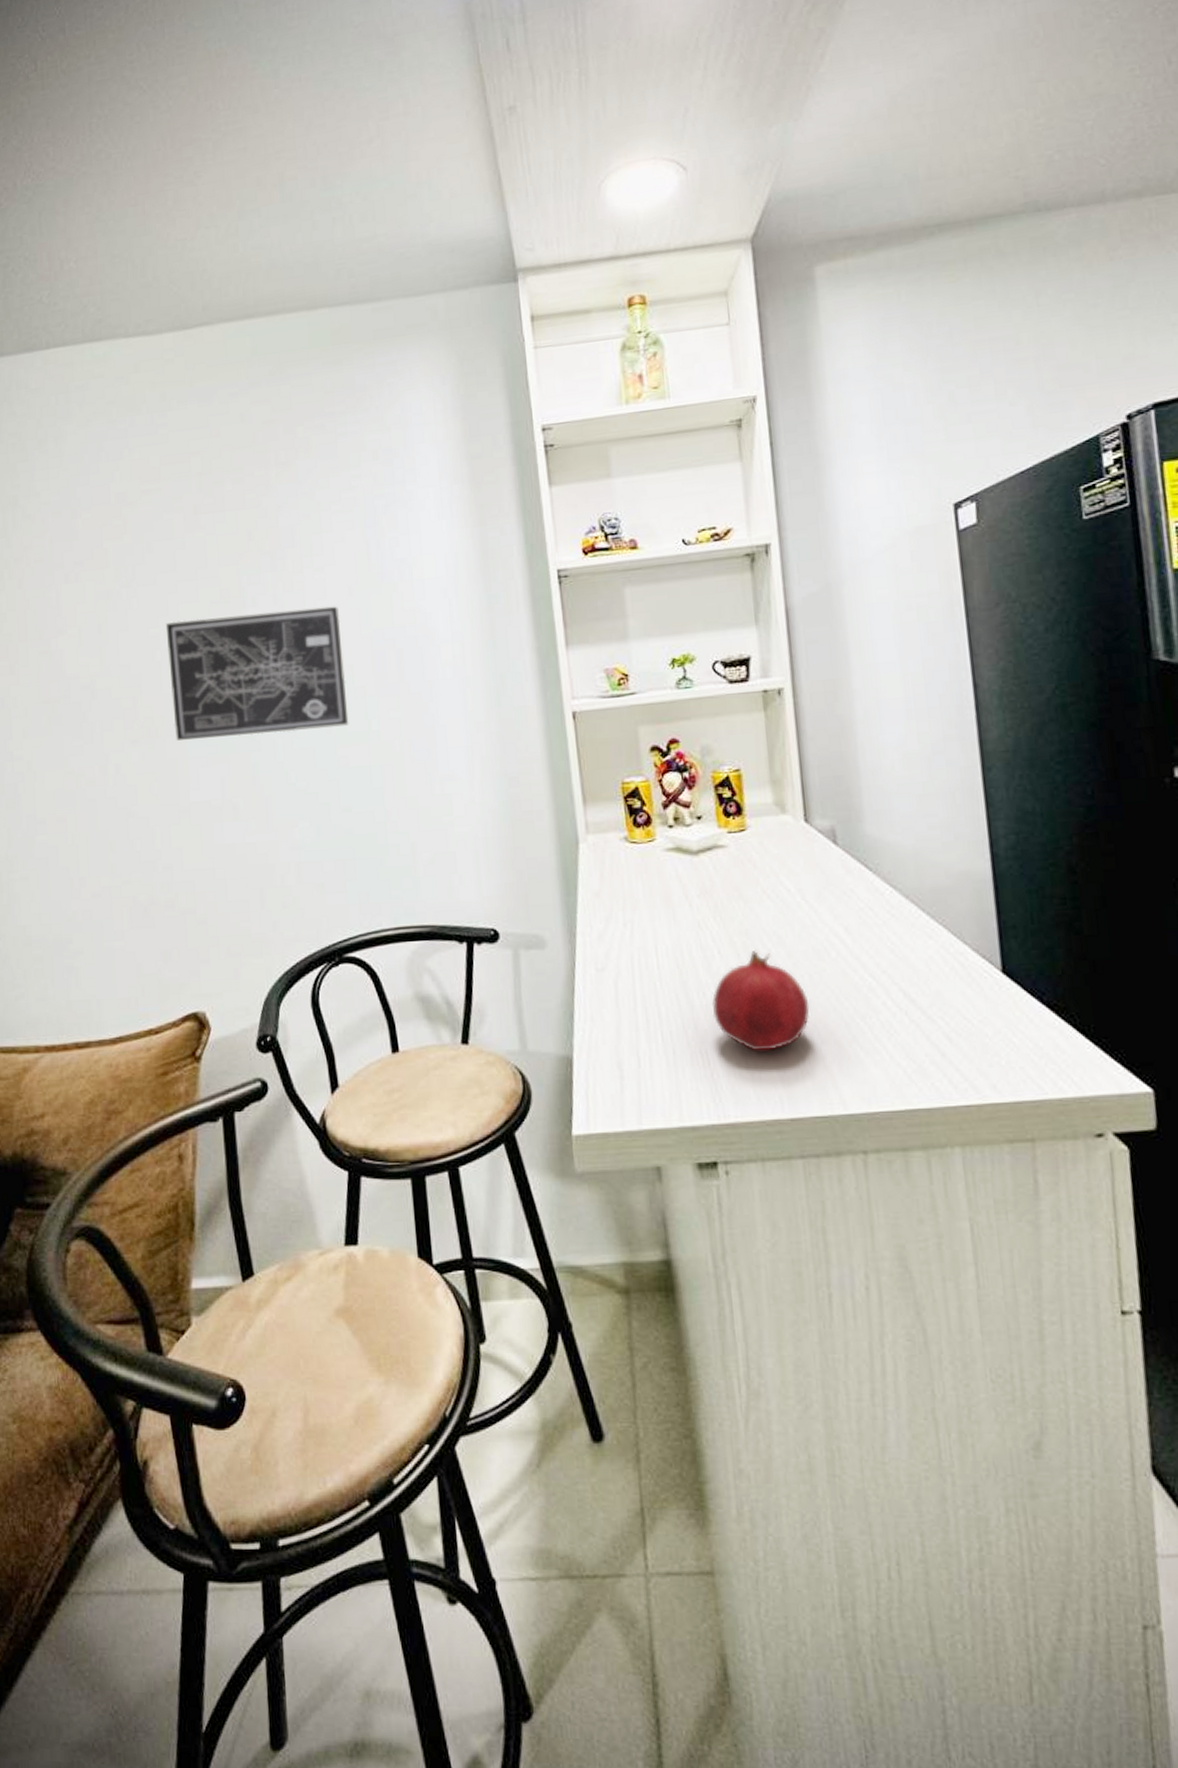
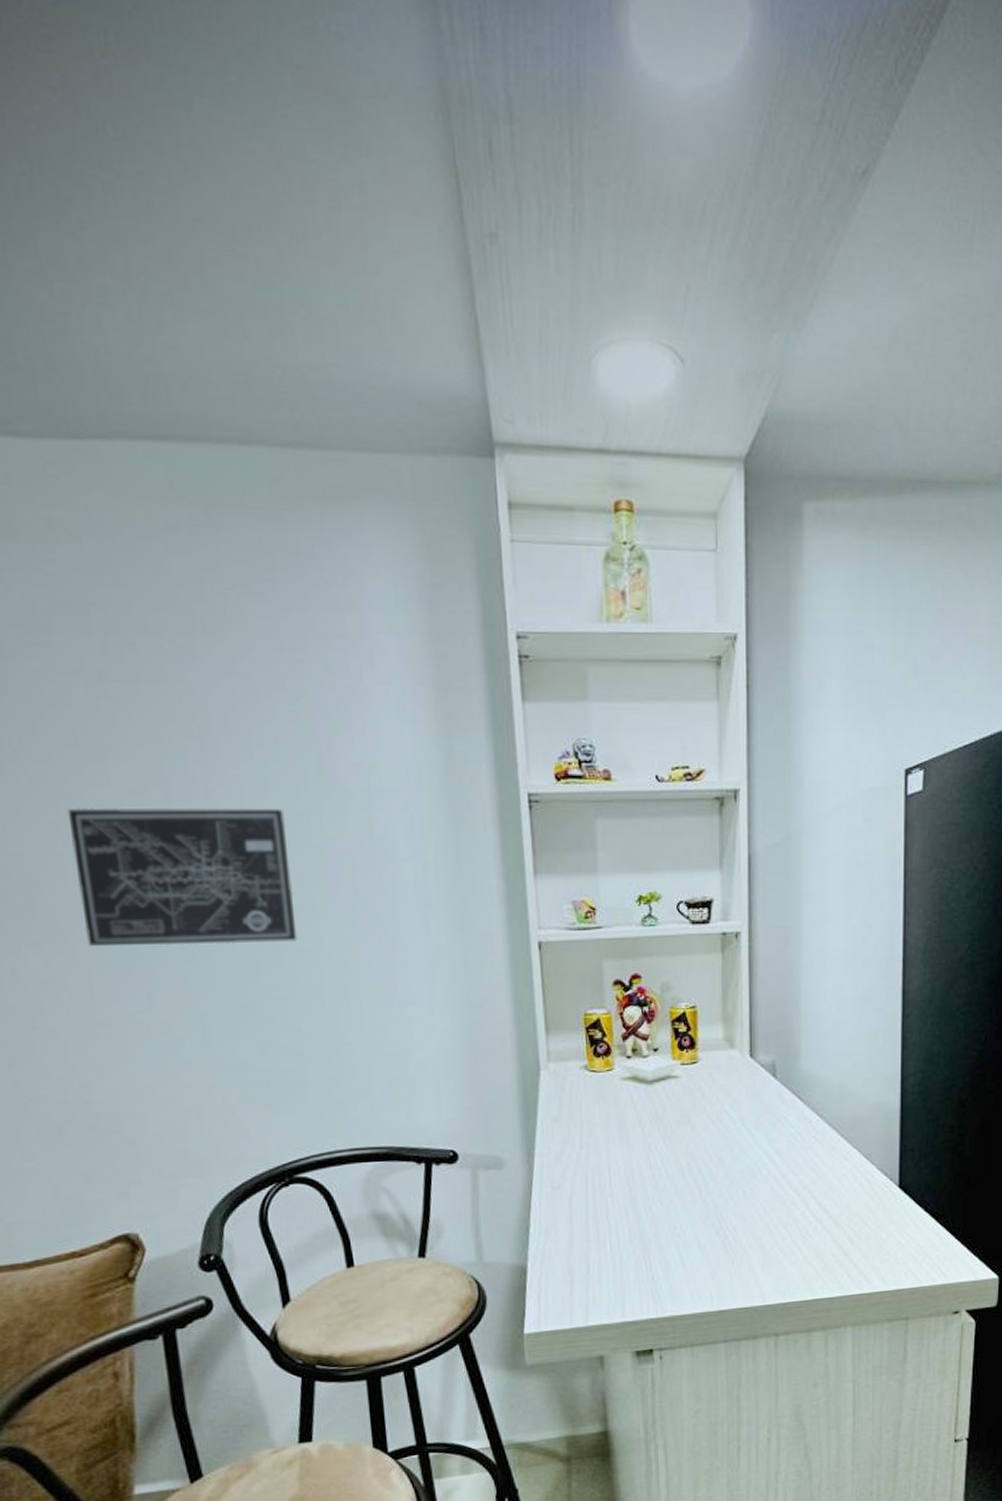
fruit: present [711,949,810,1052] -> none [656,1169,741,1256]

